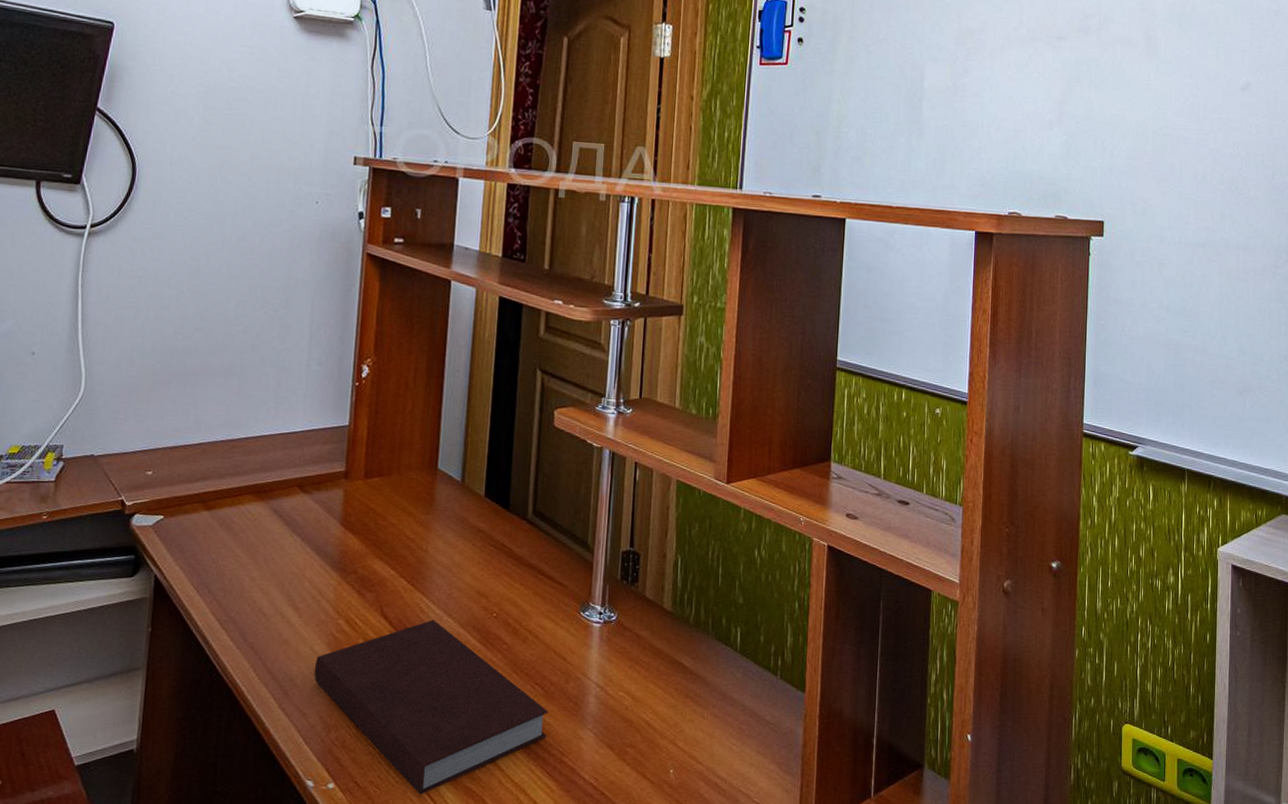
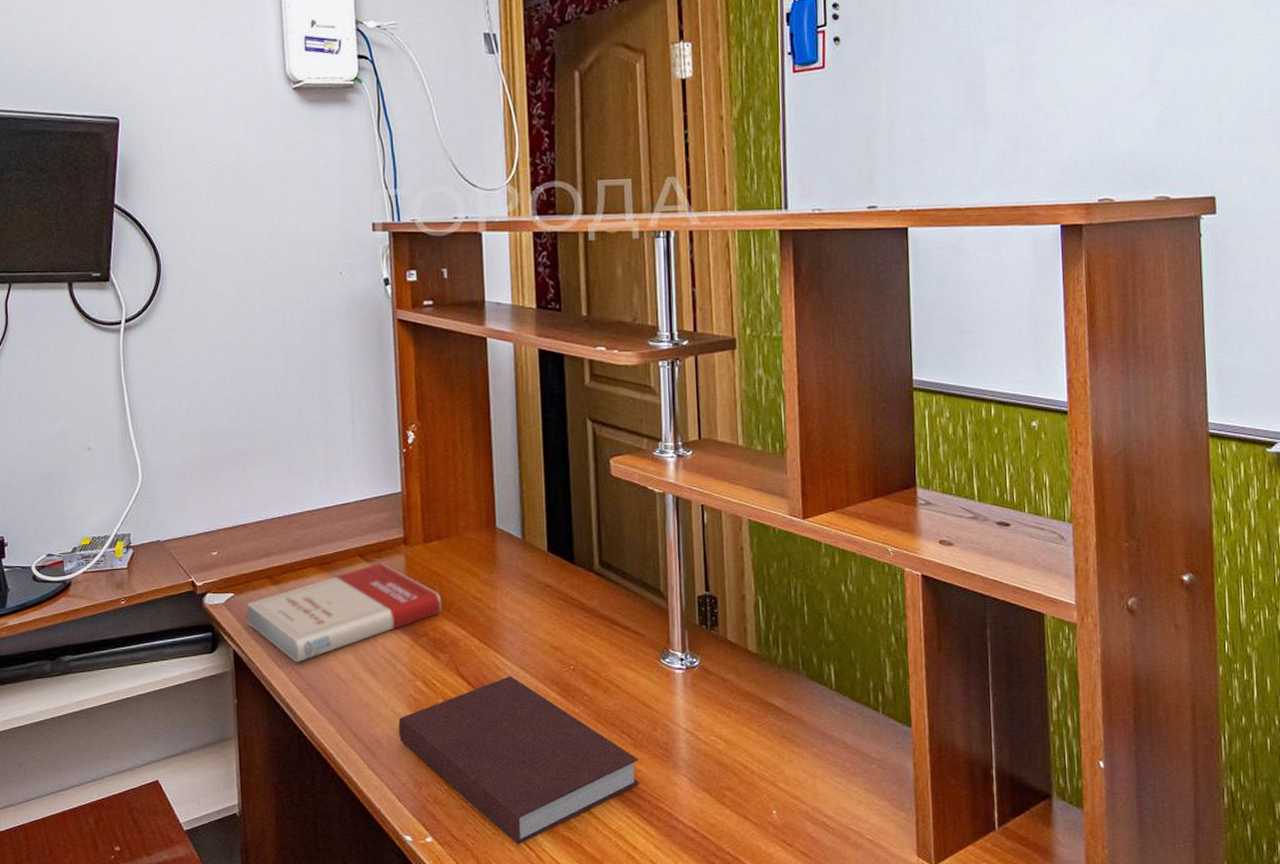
book: none [173,496,375,593] -> present [246,563,442,663]

